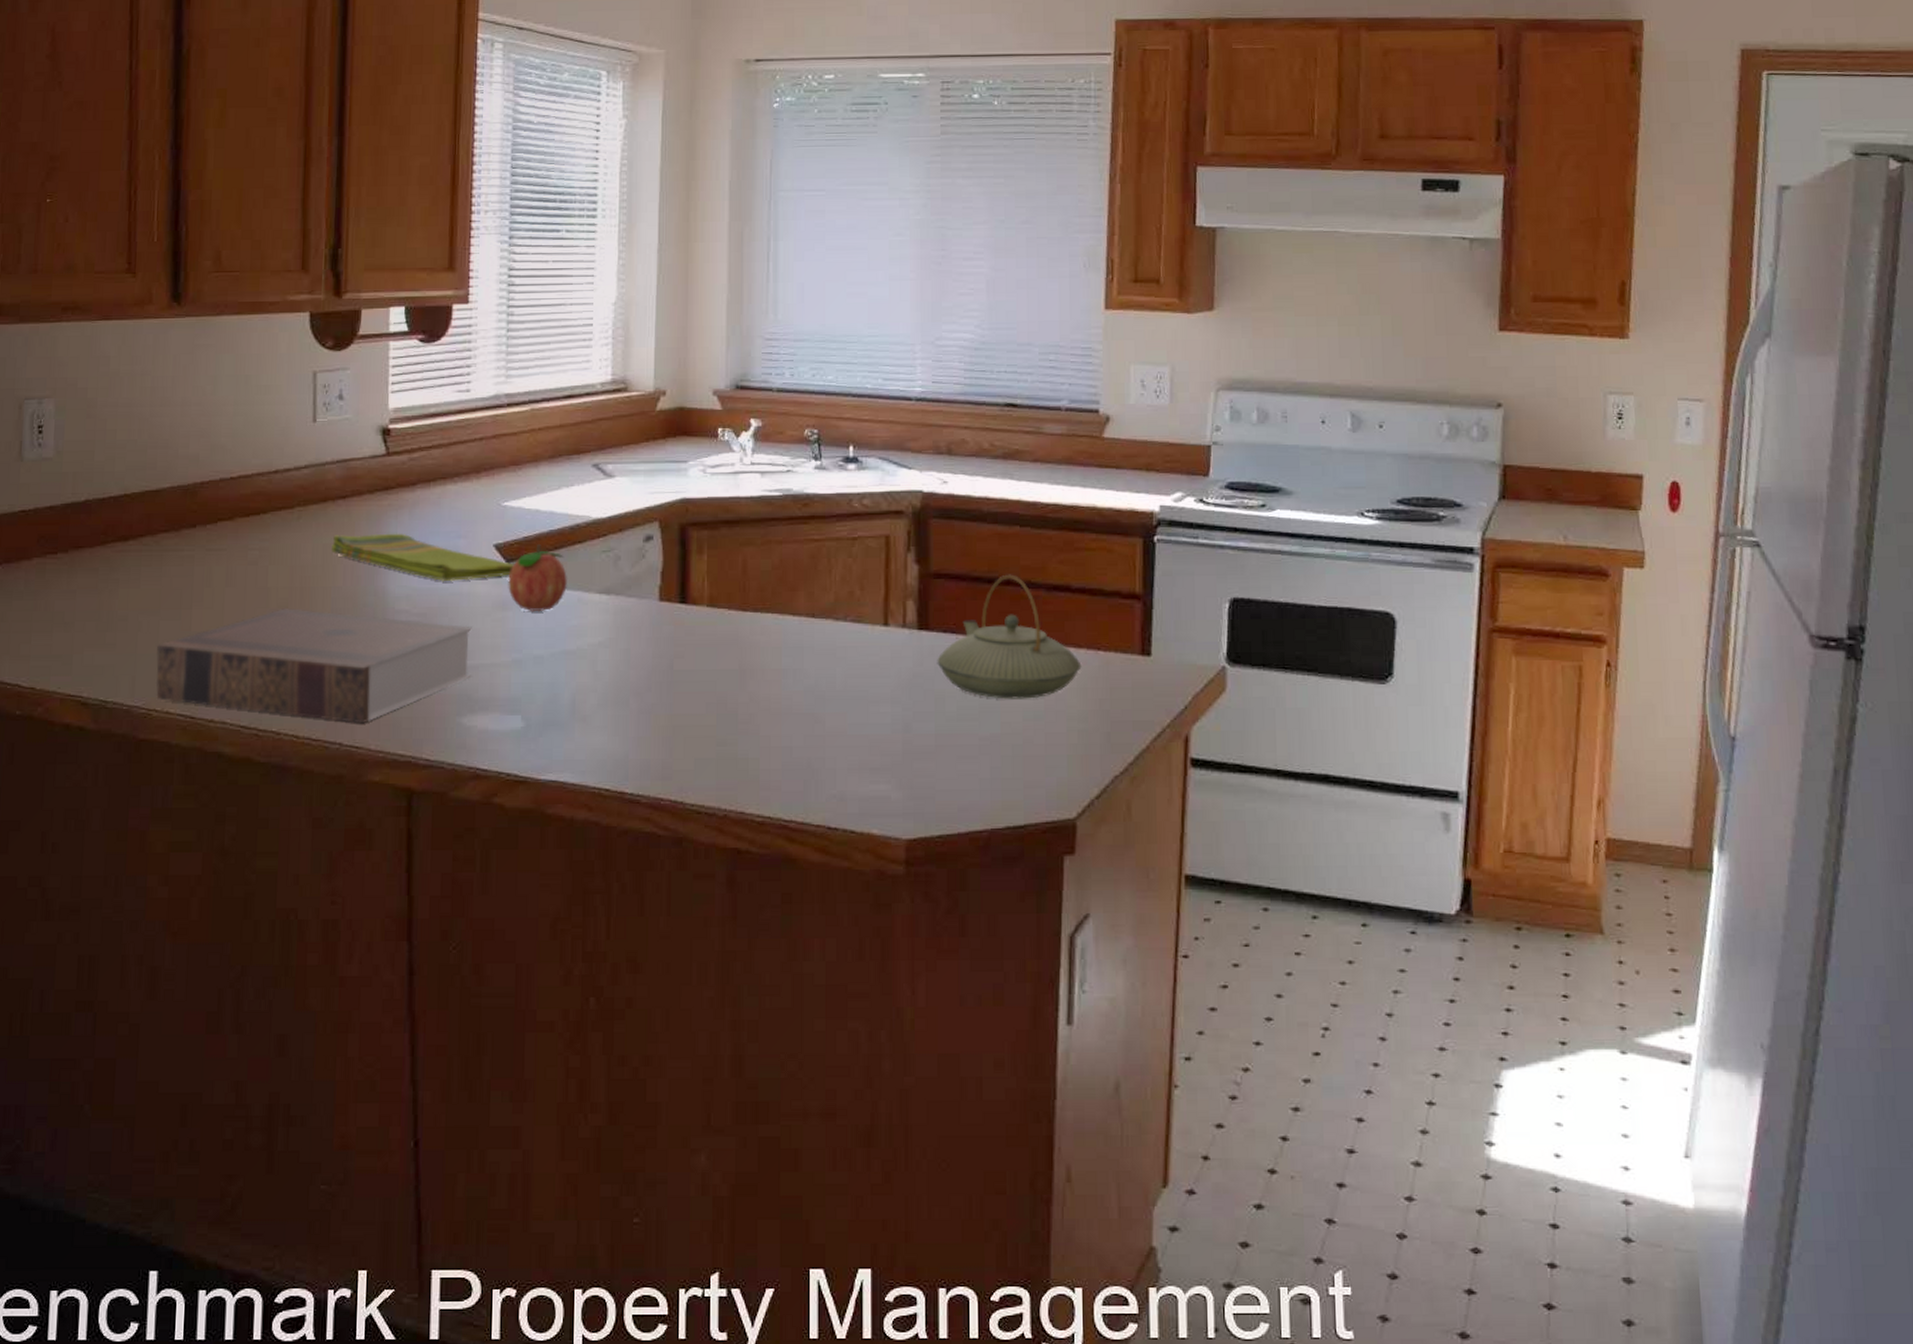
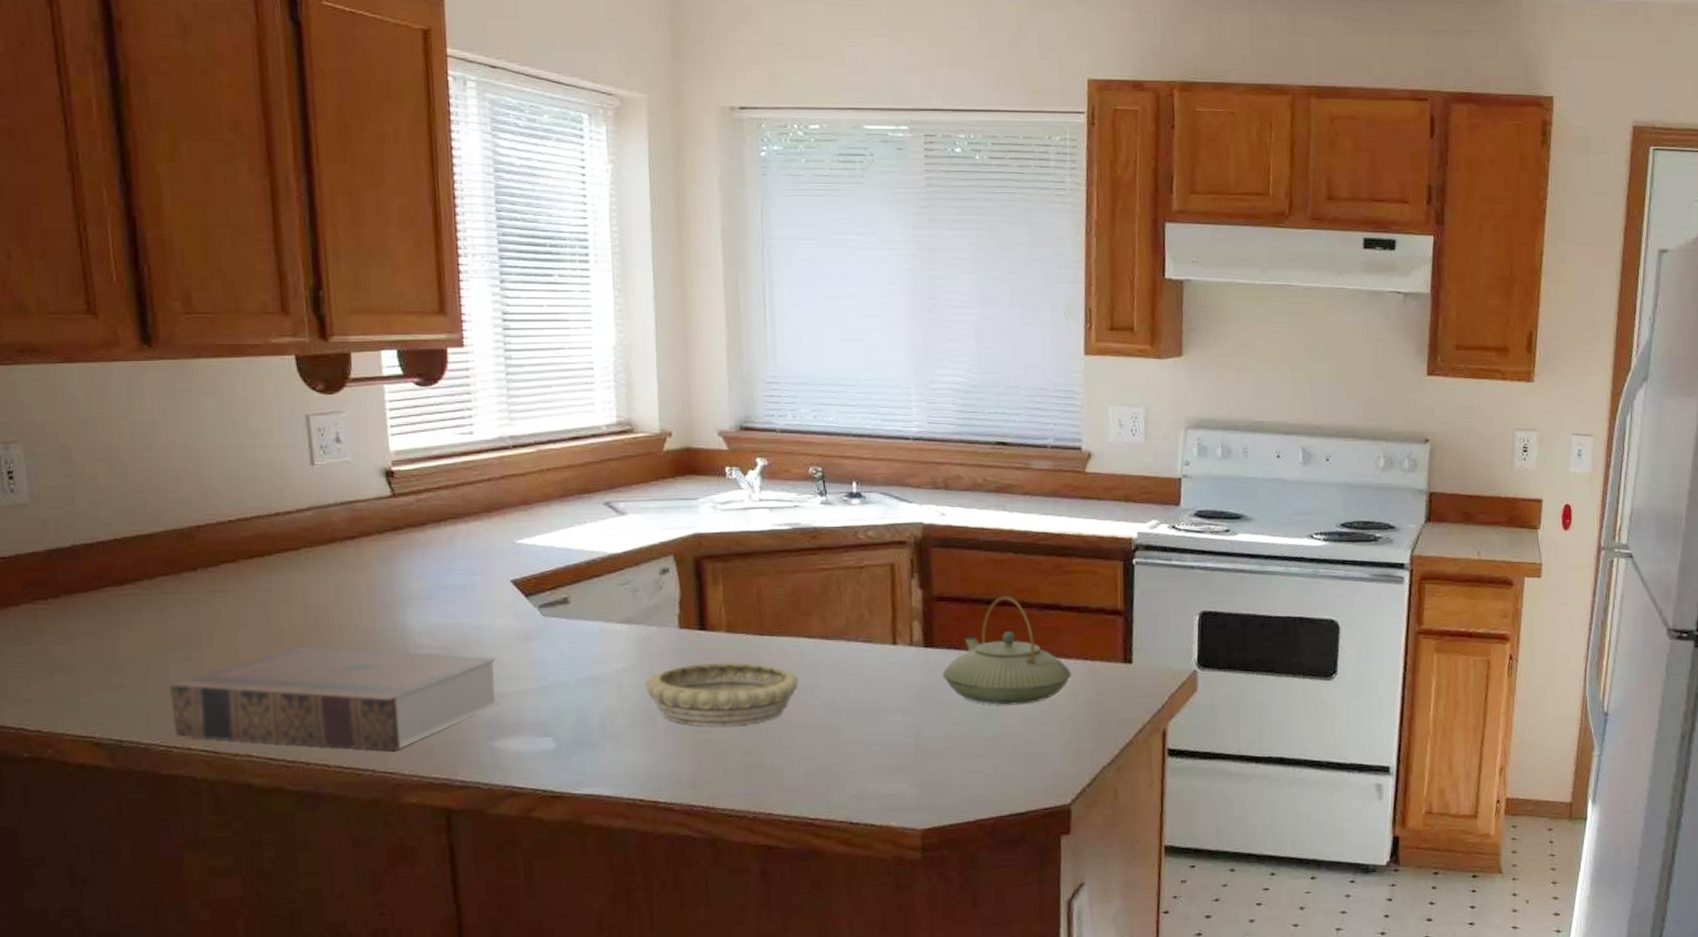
dish towel: present [332,533,514,581] -> none [344,571,533,616]
fruit: present [508,545,567,612] -> none [528,579,588,642]
decorative bowl: none [619,639,781,711] -> present [644,662,799,726]

